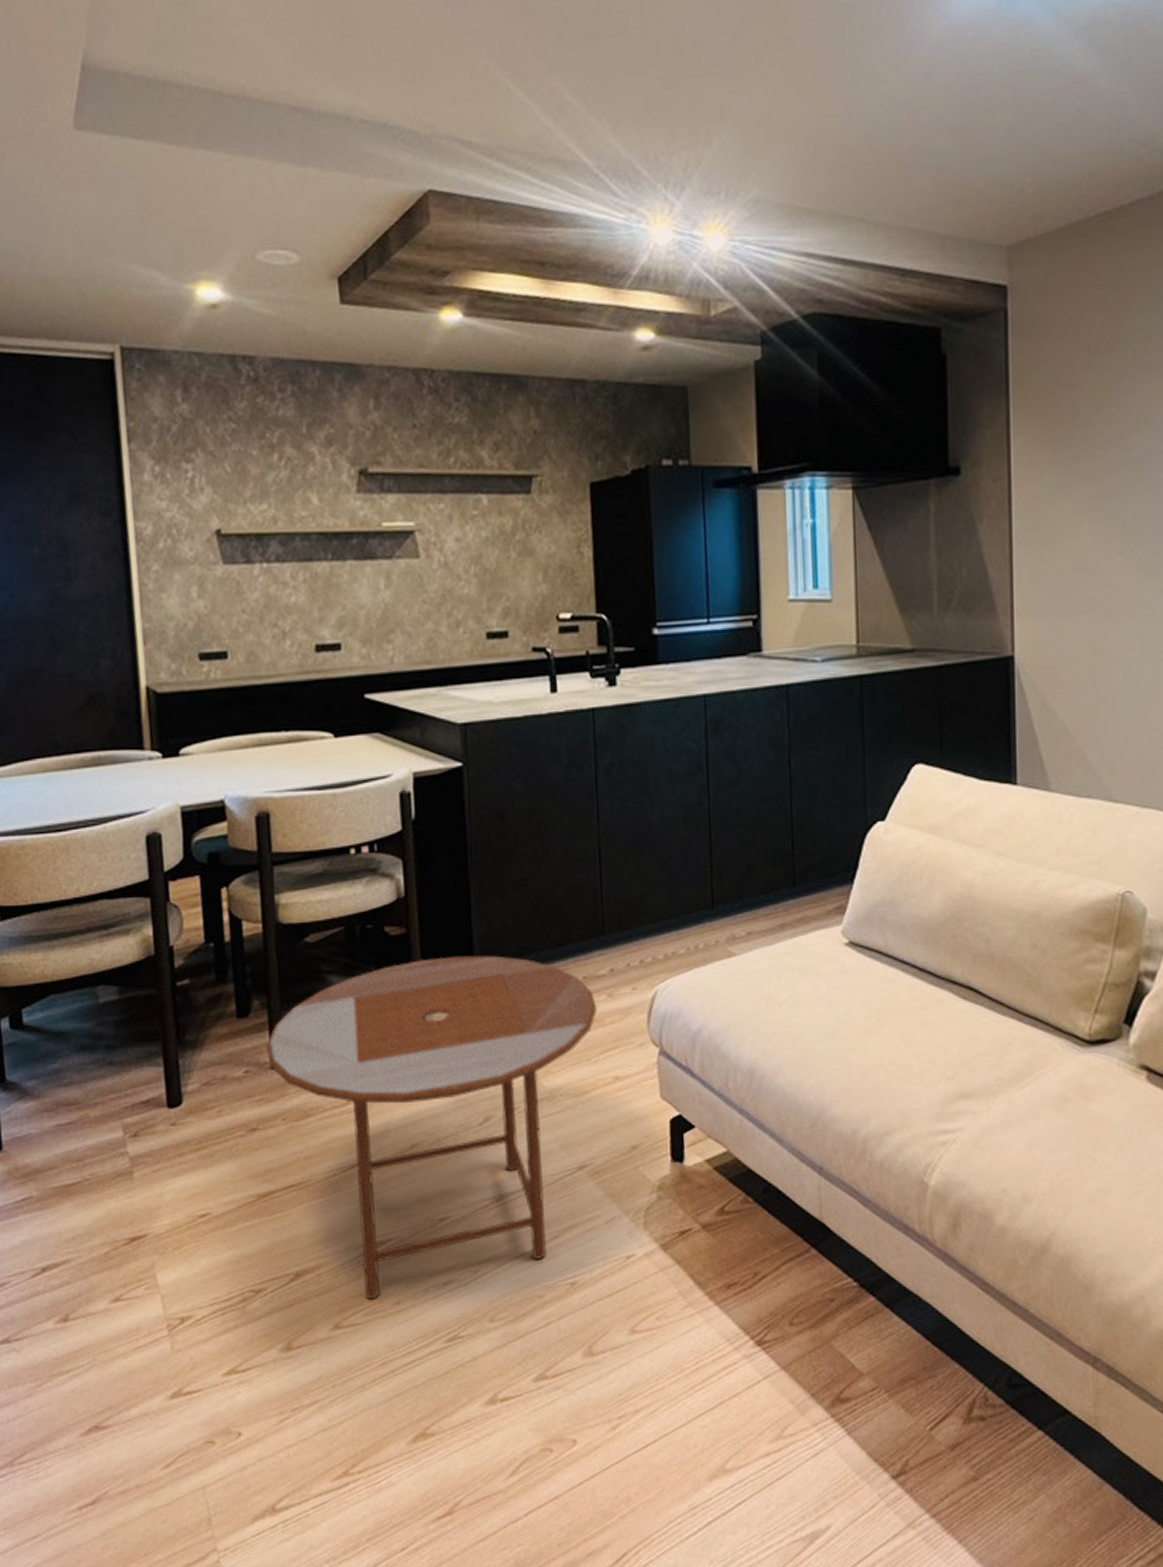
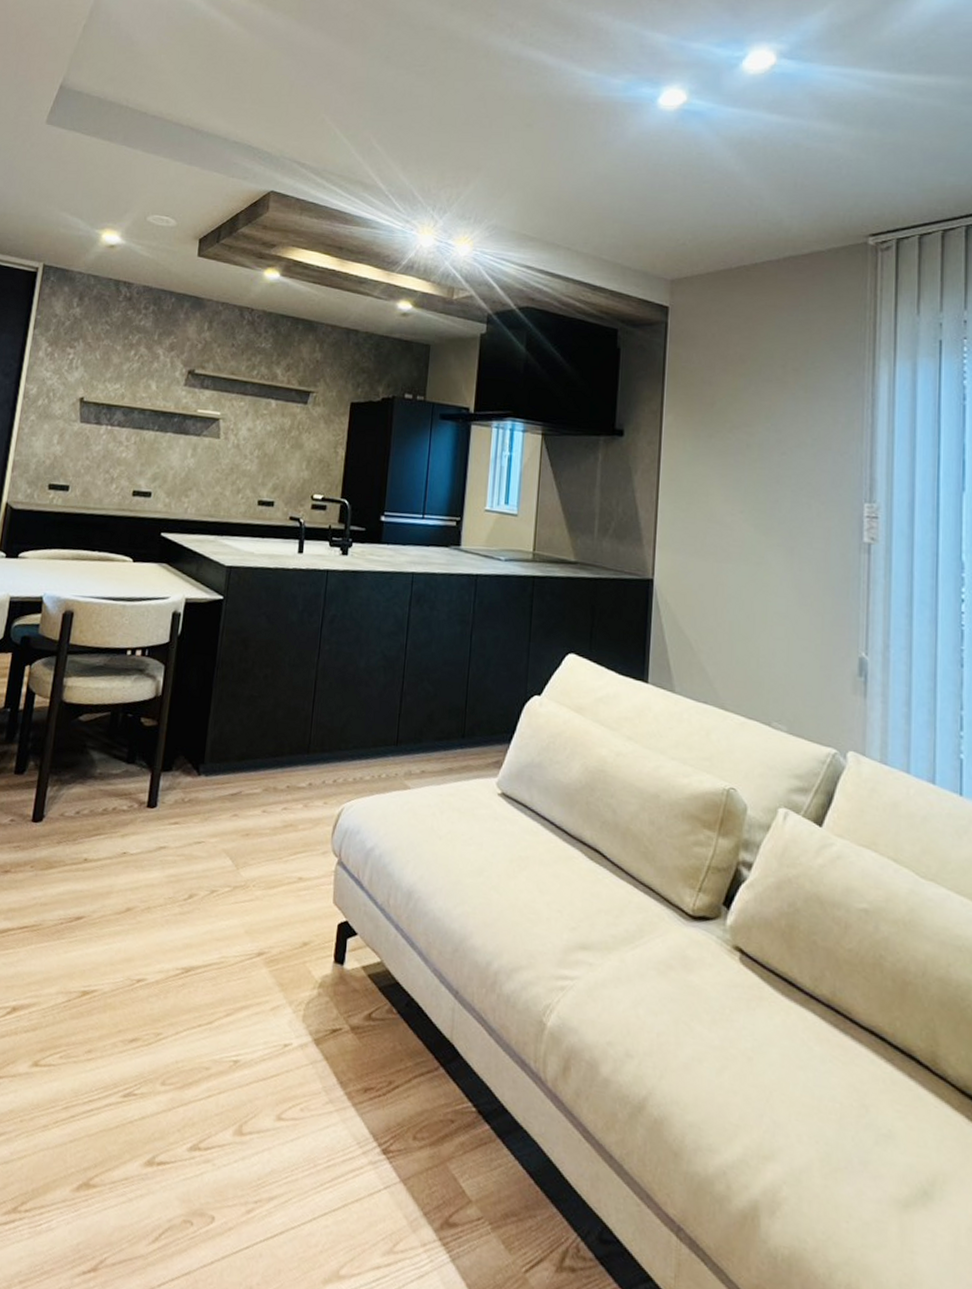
side table: present [266,955,598,1300] -> none [30,749,294,1044]

